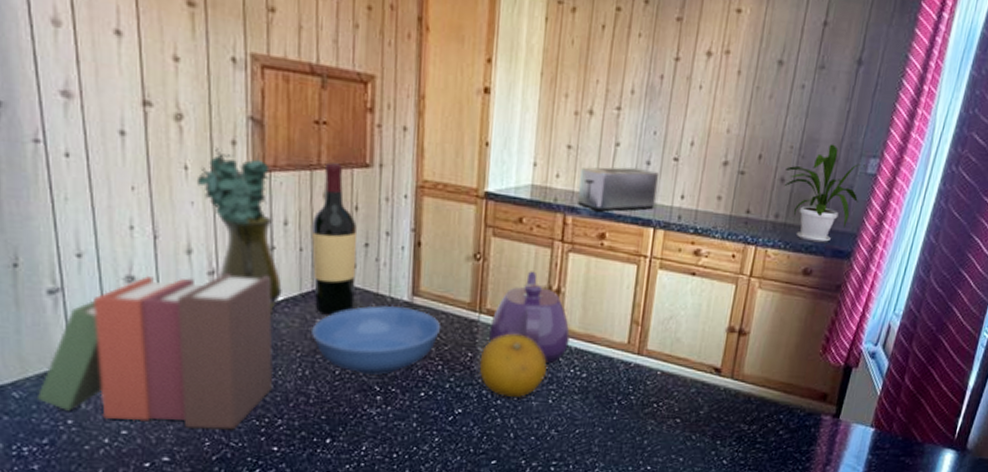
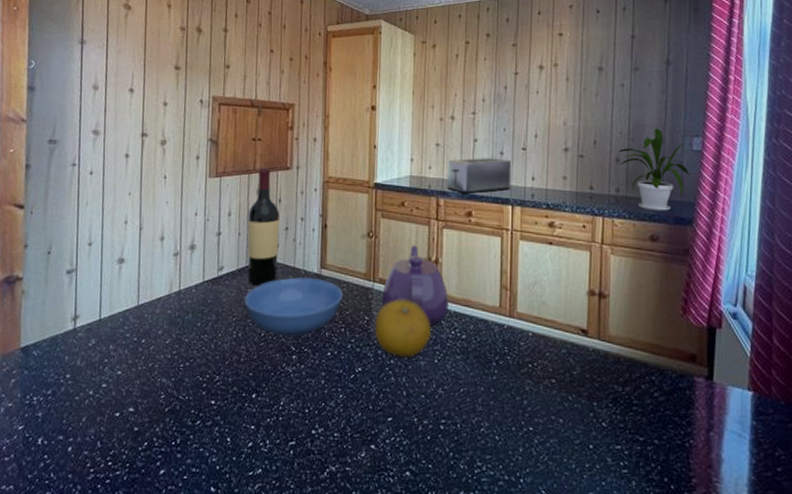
books: present [36,272,274,430] -> none [48,253,218,385]
vase: present [196,146,282,315] -> none [171,161,225,286]

